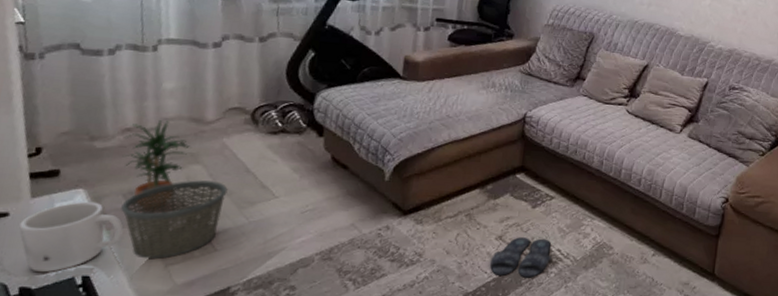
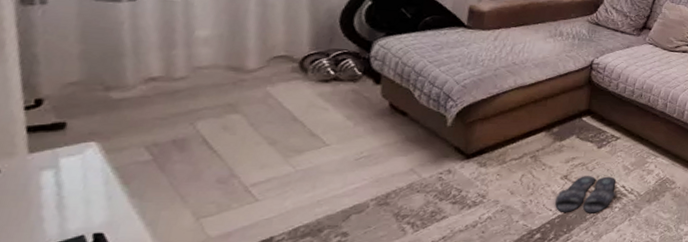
mug: present [19,201,124,273] -> none [12,155,146,233]
basket: present [121,180,228,260] -> none [143,130,272,213]
potted plant: present [122,120,191,209] -> none [144,69,229,161]

